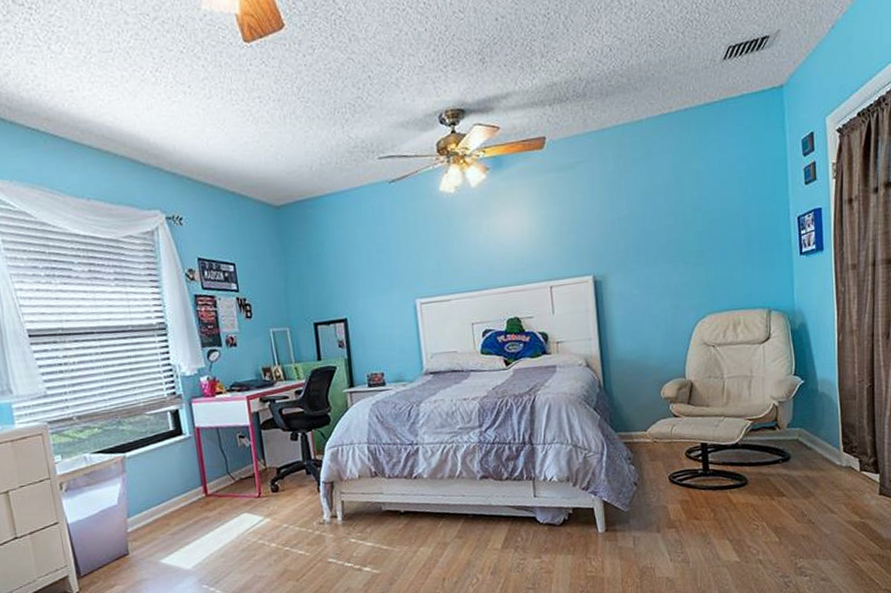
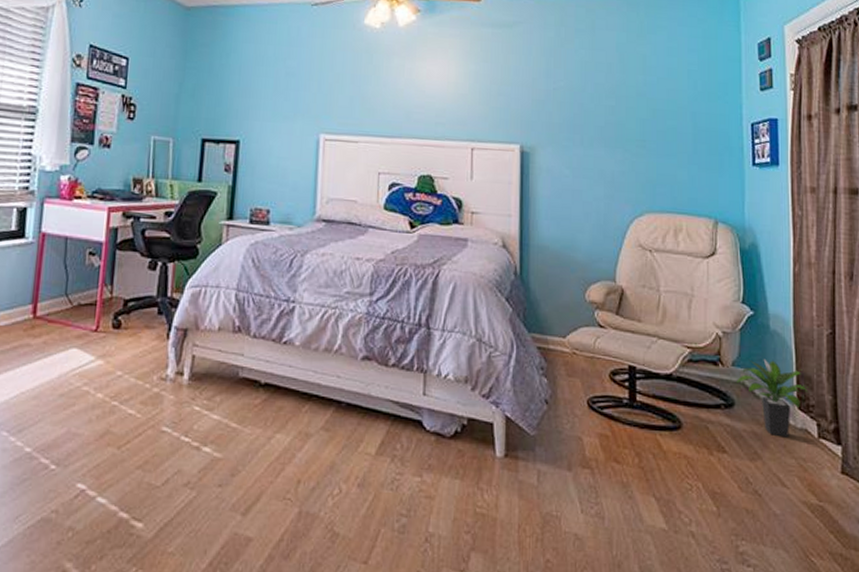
potted plant: none [792,417,851,476] -> present [737,358,808,438]

